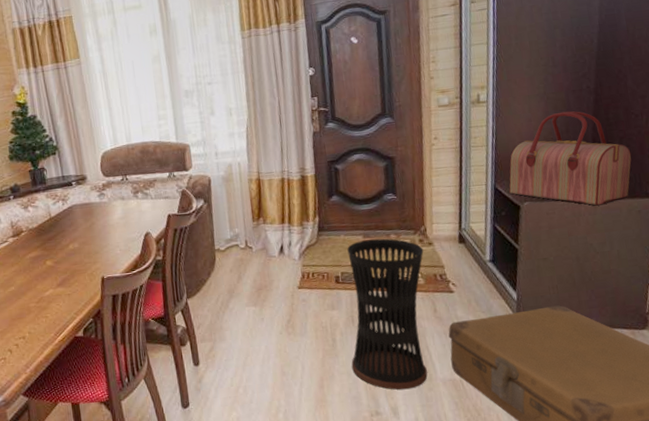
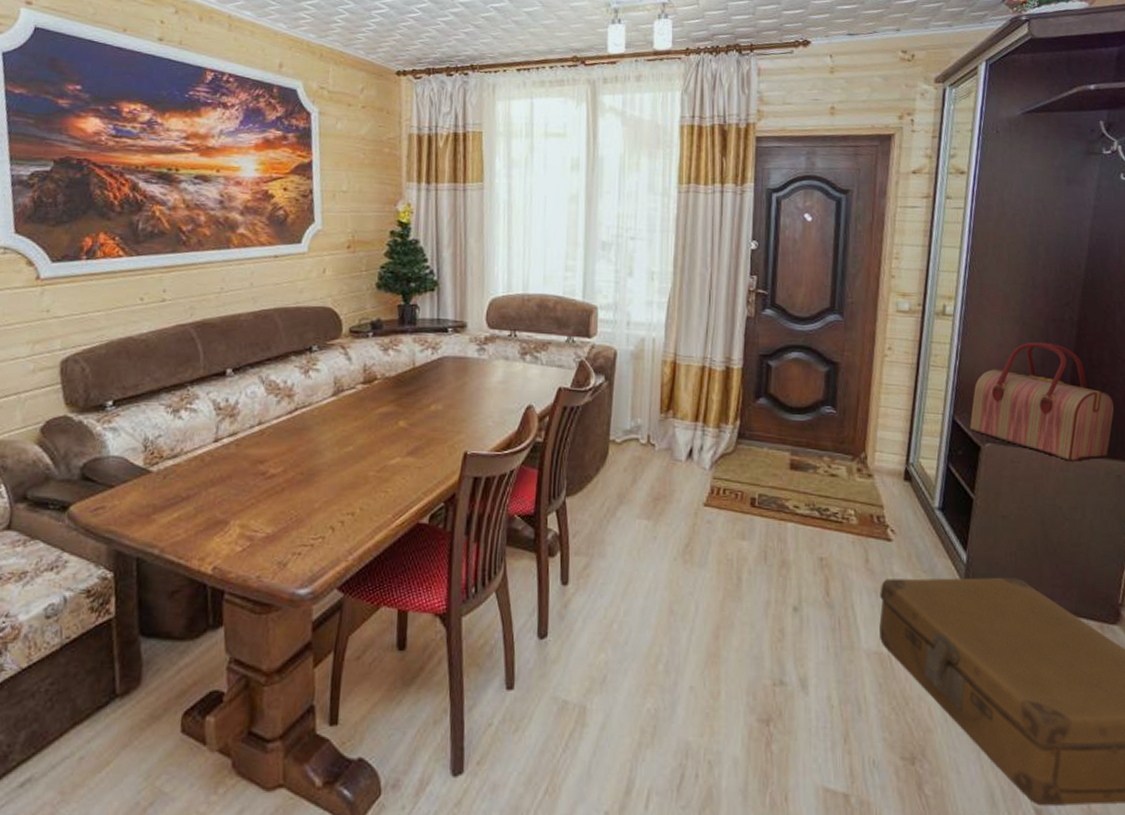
umbrella stand: present [347,238,428,390] -> none [757,458,861,657]

